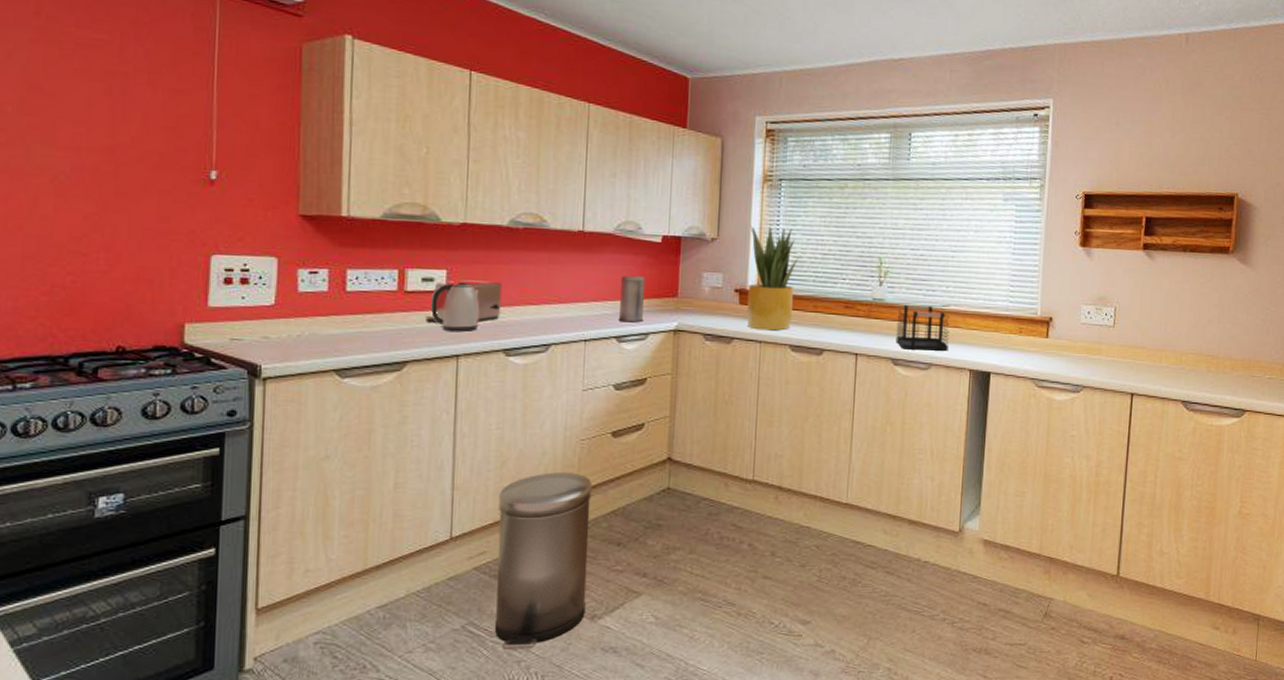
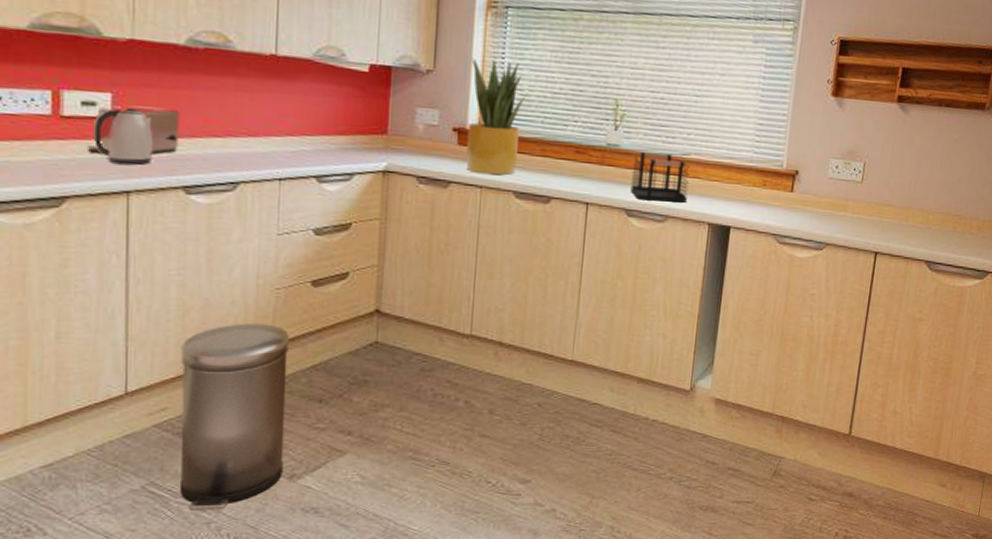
canister: present [618,275,646,323] -> none [318,108,351,161]

